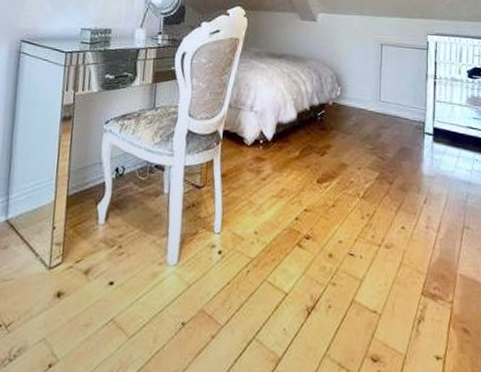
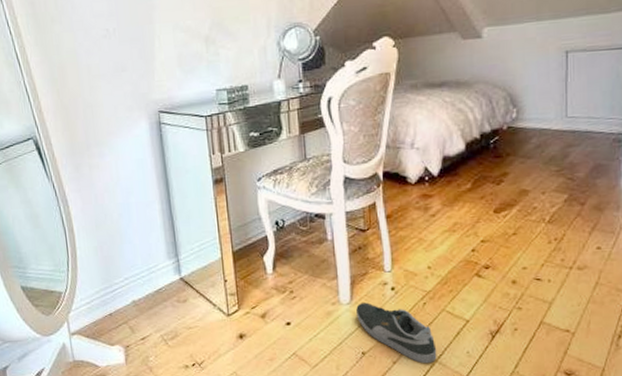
shoe: none [181,265,255,341] -> present [356,302,437,364]

